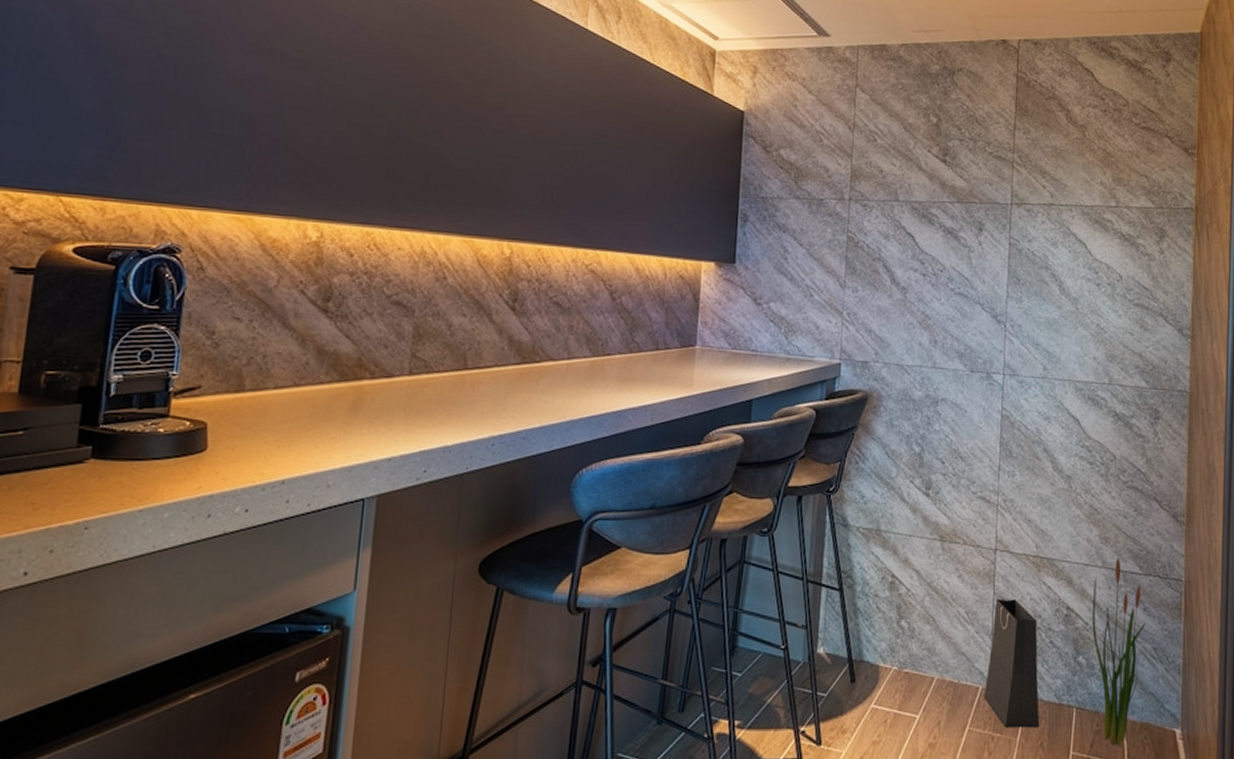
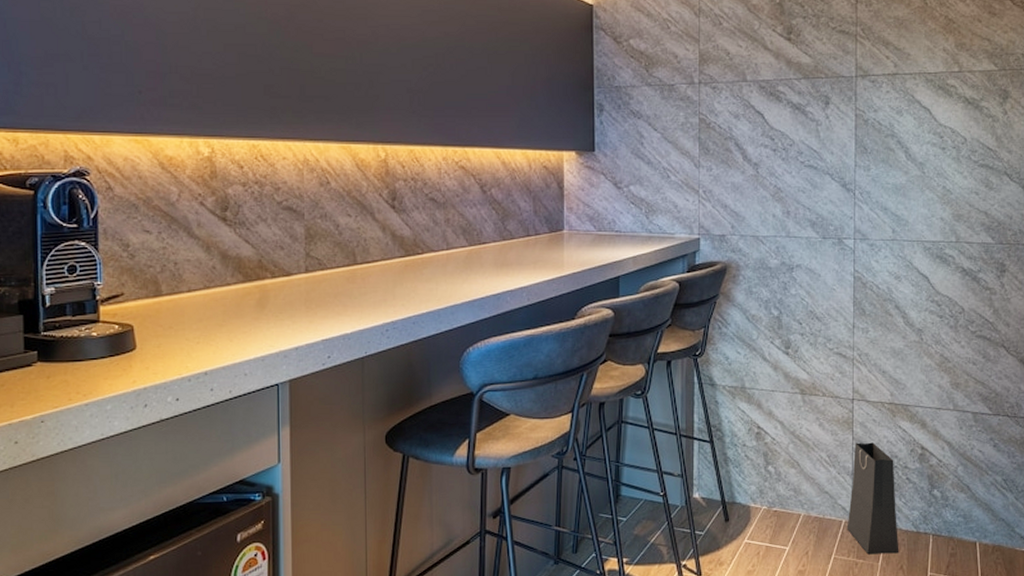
plant: present [1091,555,1146,746] -> none [945,398,996,566]

